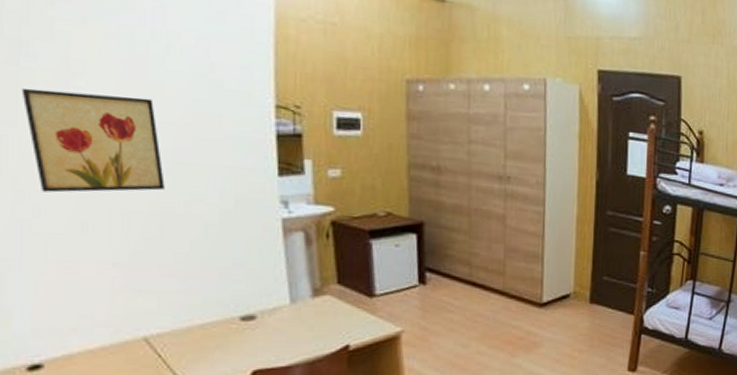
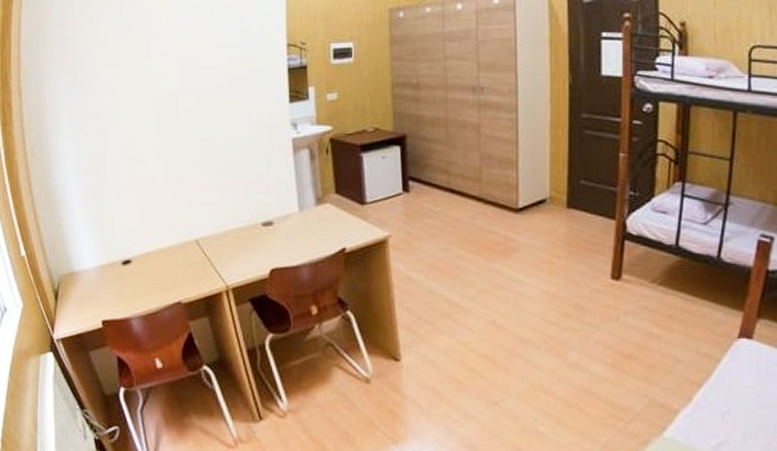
wall art: present [21,87,165,193] -> none [122,49,210,128]

